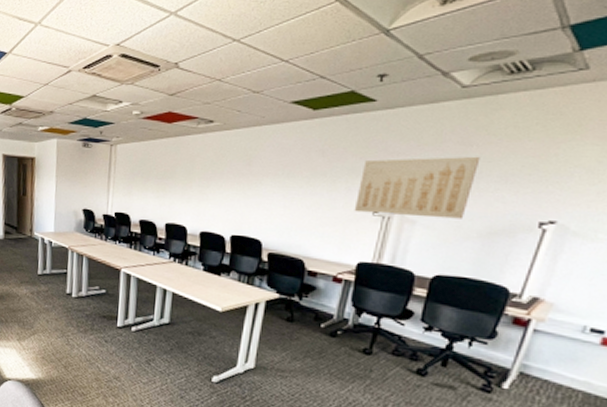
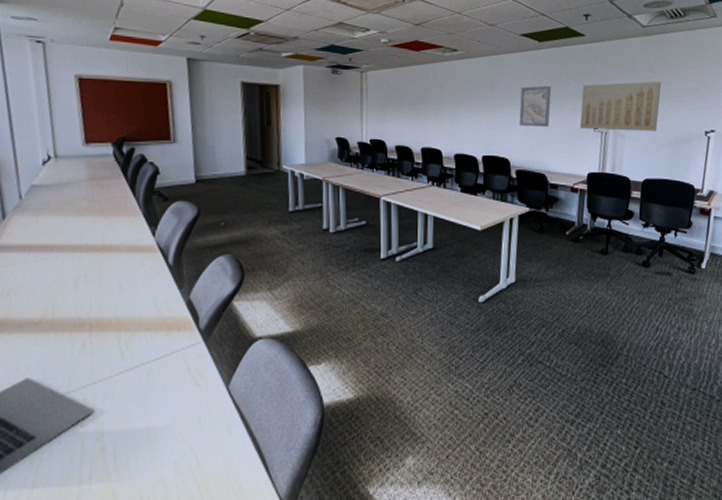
wall art: none [278,160,323,209] -> present [519,85,552,128]

